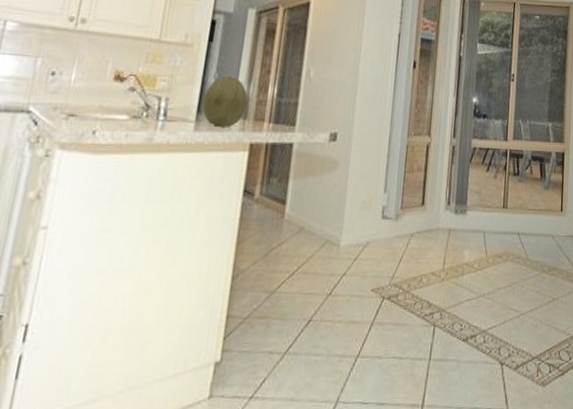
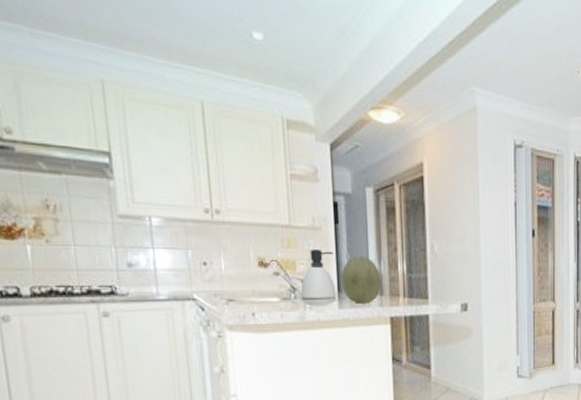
soap dispenser: none [153,66,202,128] -> present [300,249,337,306]

